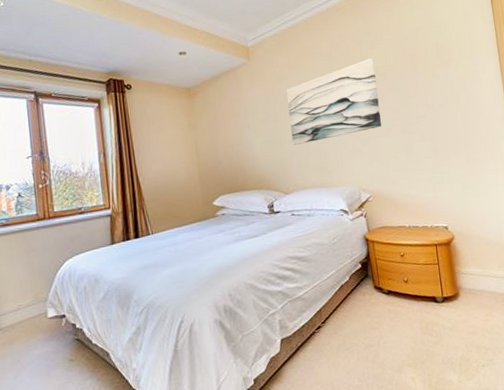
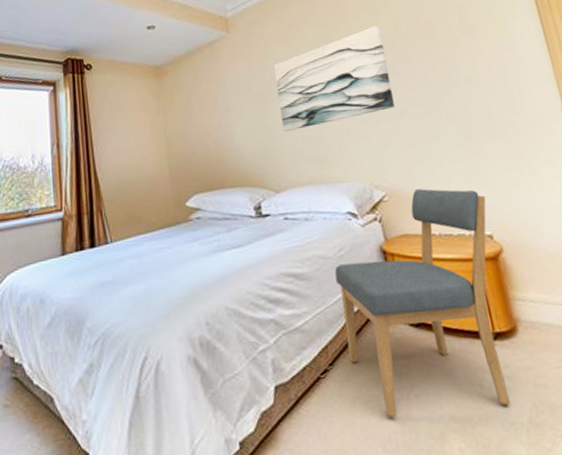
chair: none [329,191,450,358] -> present [334,188,511,418]

